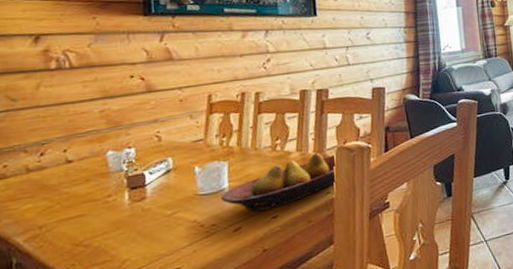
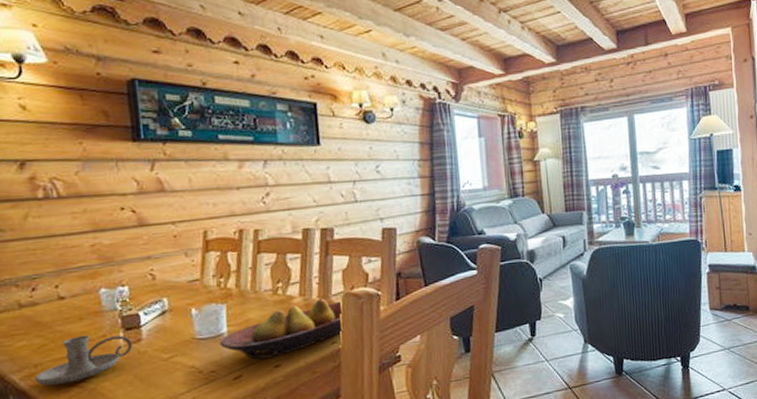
candle holder: none [39,194,138,246] -> present [35,335,133,386]

